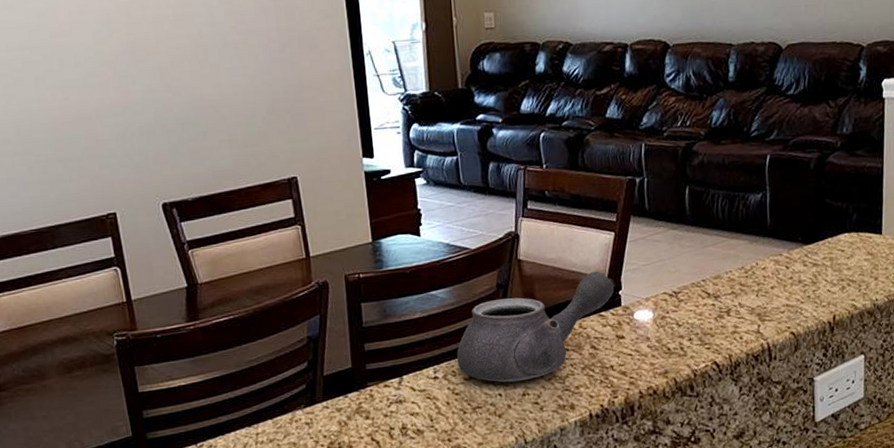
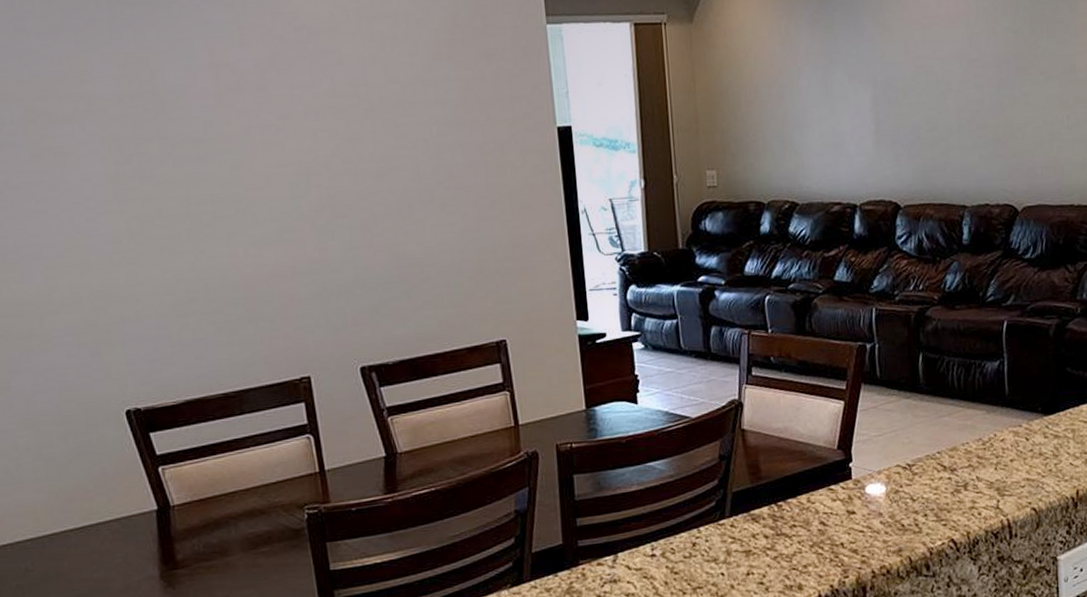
teapot: present [457,271,614,383] -> none [676,442,844,561]

